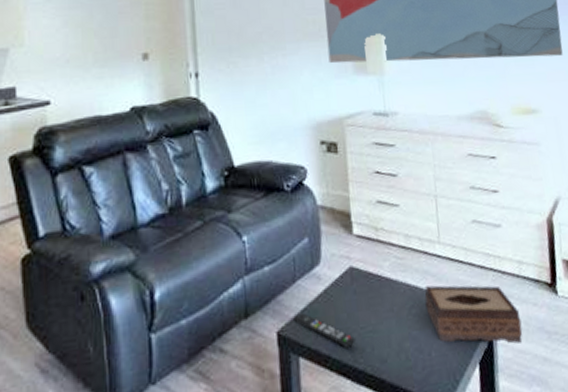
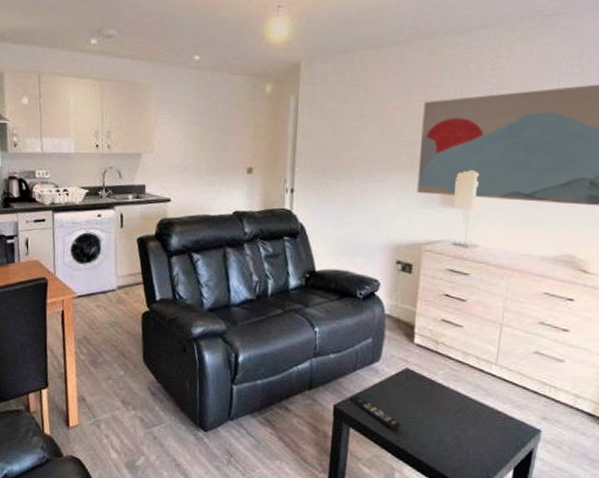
tissue box: present [424,285,523,345] -> none [472,397,566,463]

